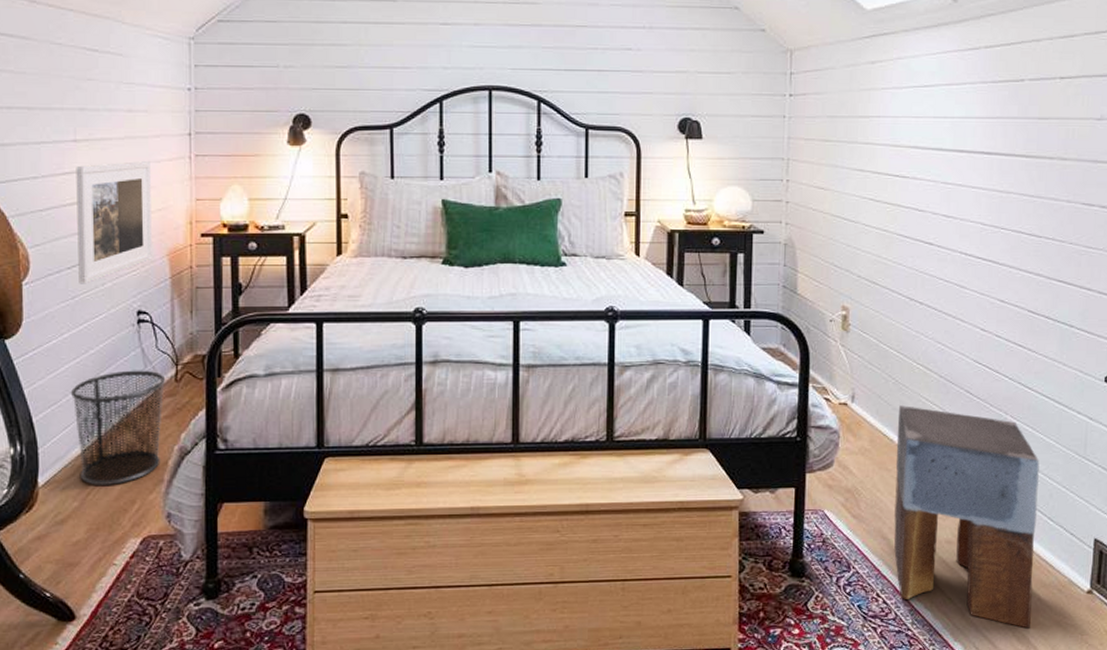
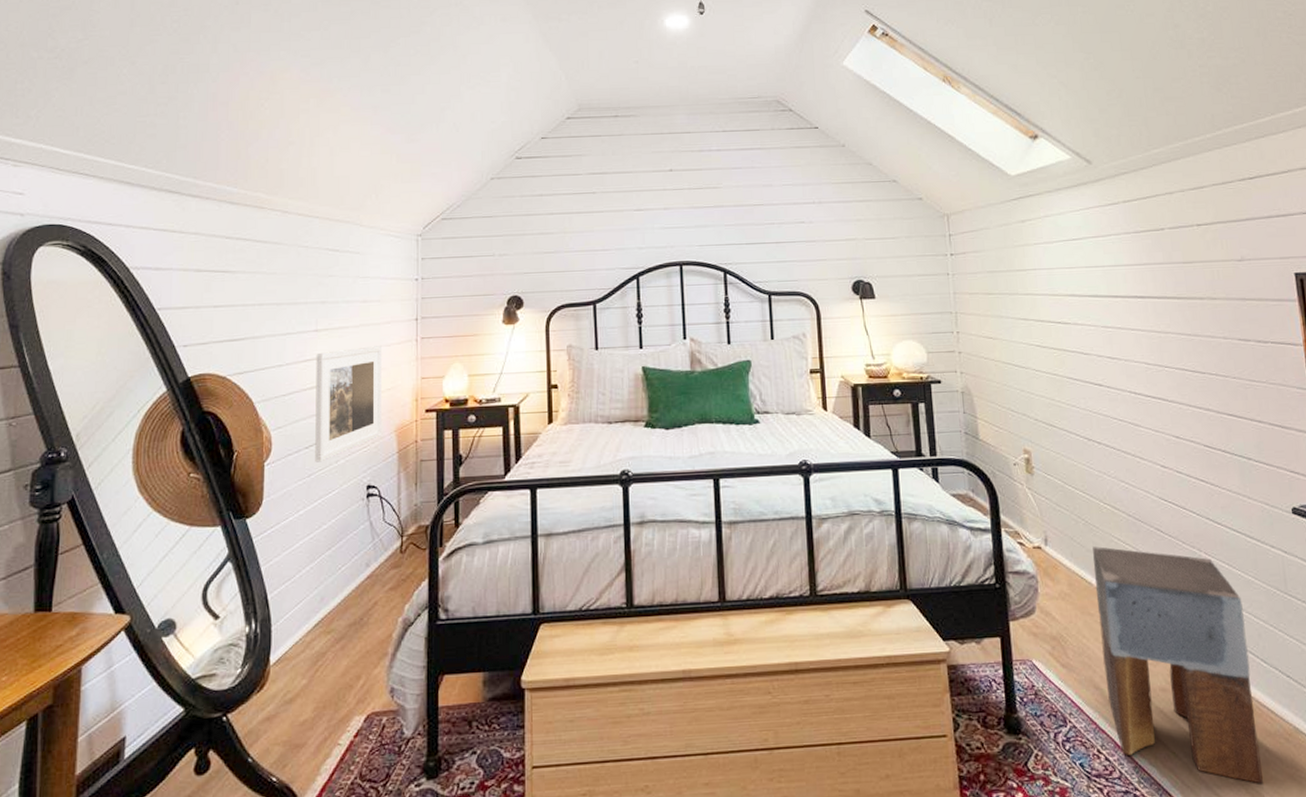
waste bin: present [70,370,166,485] -> none [303,542,392,661]

